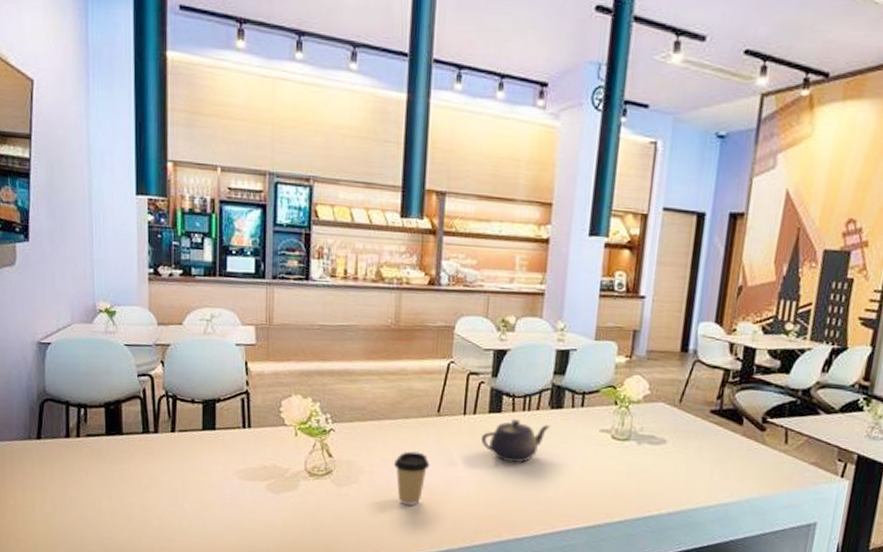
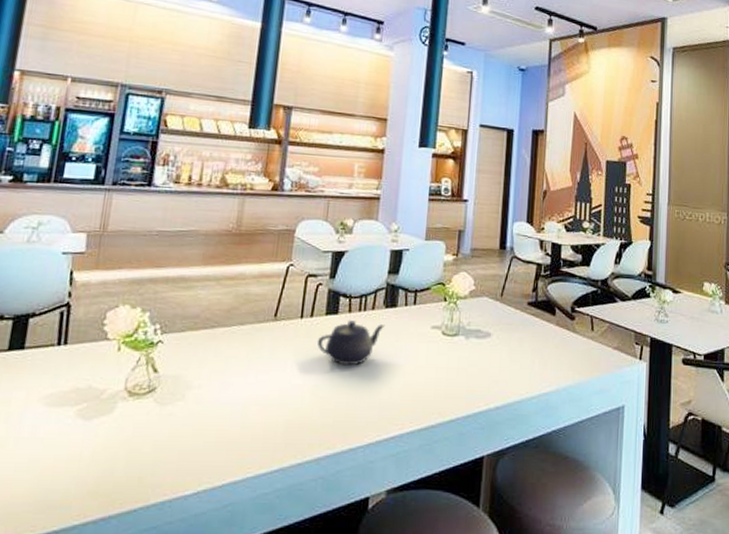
coffee cup: present [393,451,430,506] -> none [224,360,264,422]

